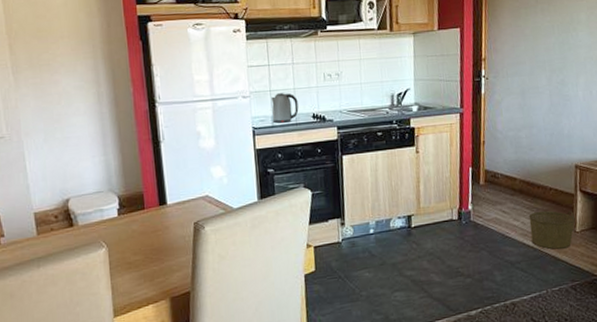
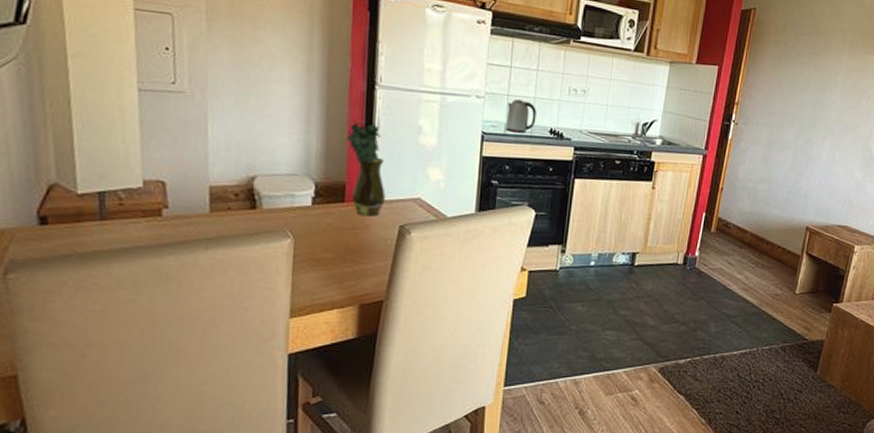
vase: none [138,135,179,219] -> present [347,119,386,217]
basket: present [529,210,575,250] -> none [751,267,797,309]

